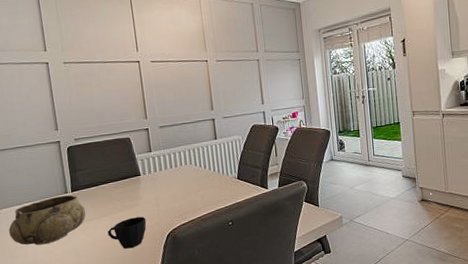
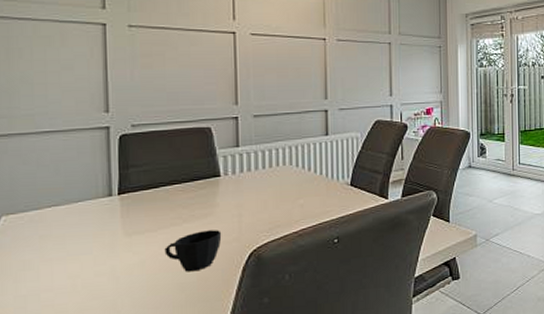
decorative bowl: present [9,195,86,245] -> none [15,199,136,266]

